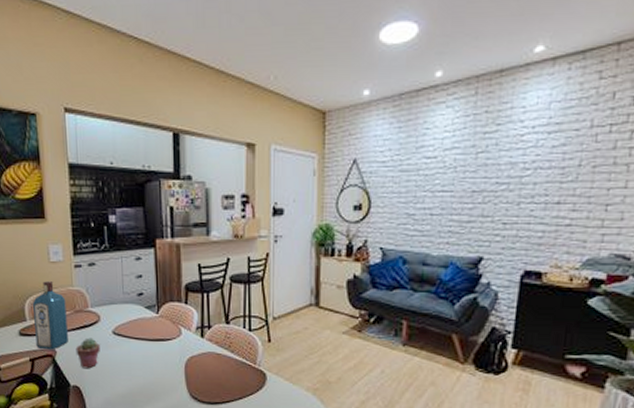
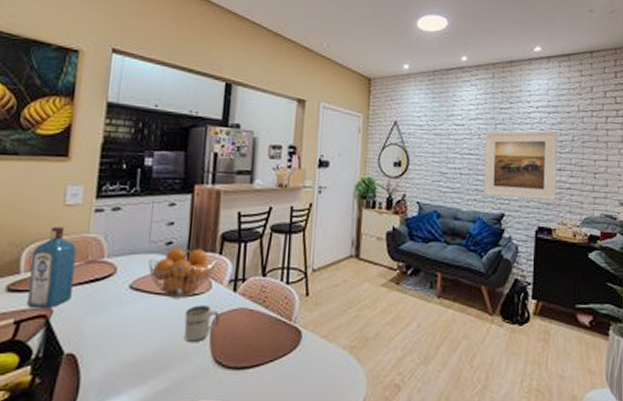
potted succulent: present [75,338,100,369] -> none [78,293,111,332]
fruit basket: none [125,298,183,343] -> present [148,247,217,298]
mug: none [161,349,192,380] -> present [184,305,220,342]
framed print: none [458,154,559,240] -> present [483,130,557,200]

